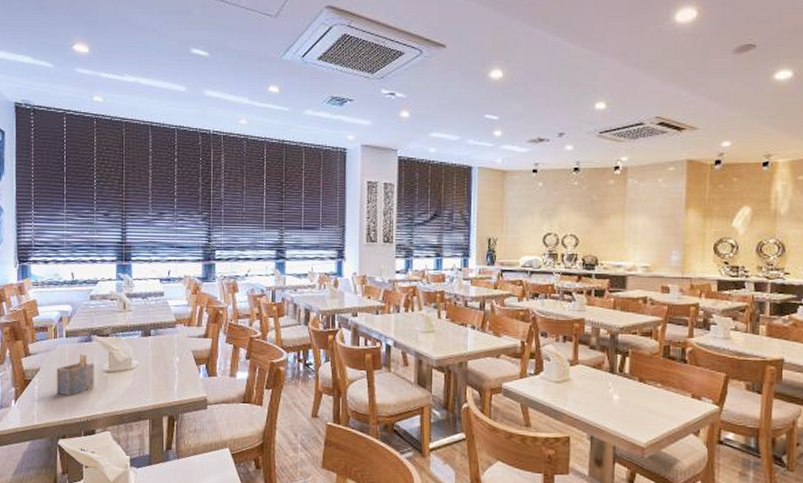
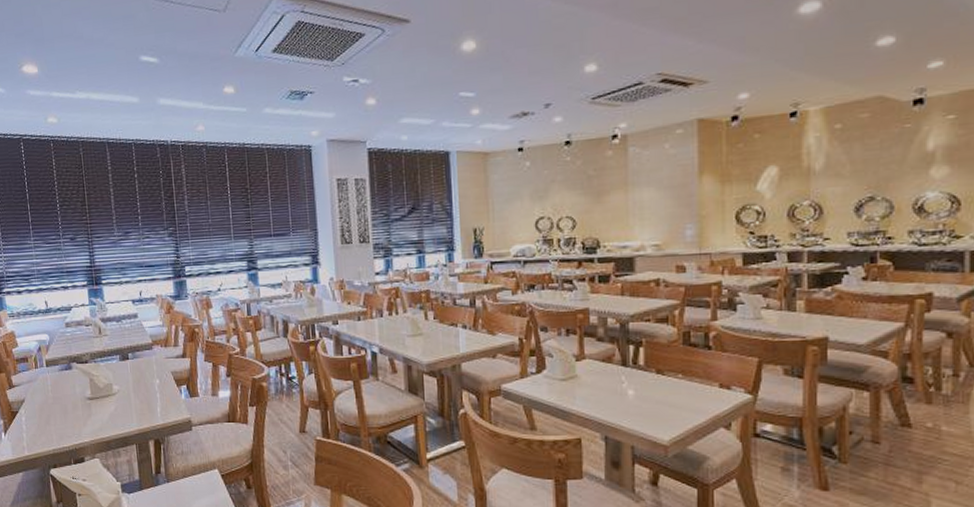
napkin holder: present [56,353,94,396] -> none [40,382,79,425]

